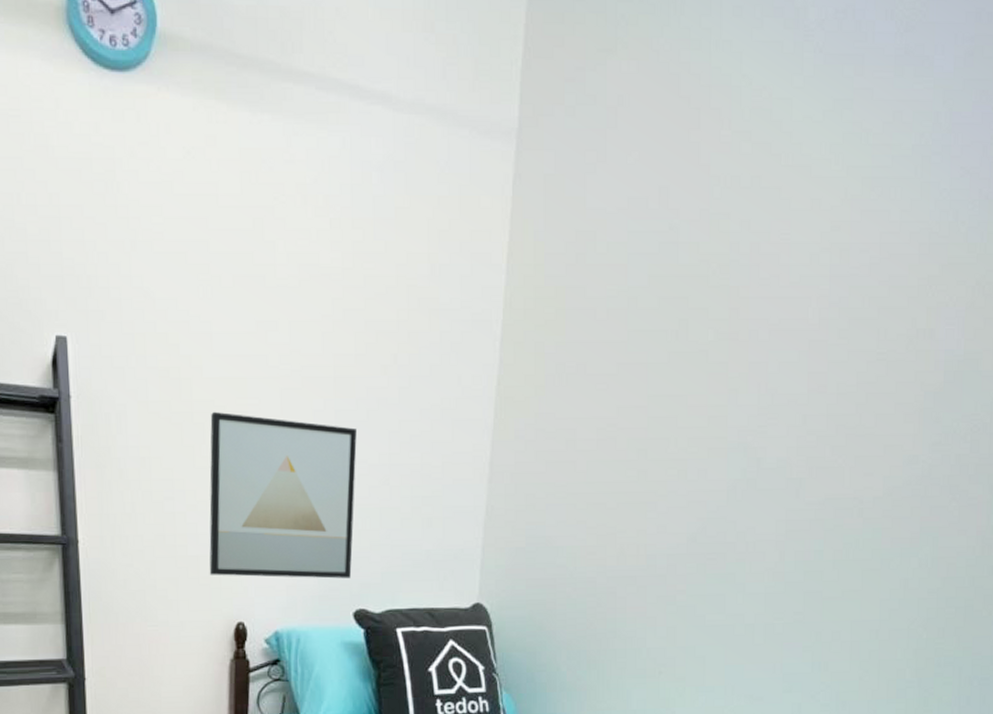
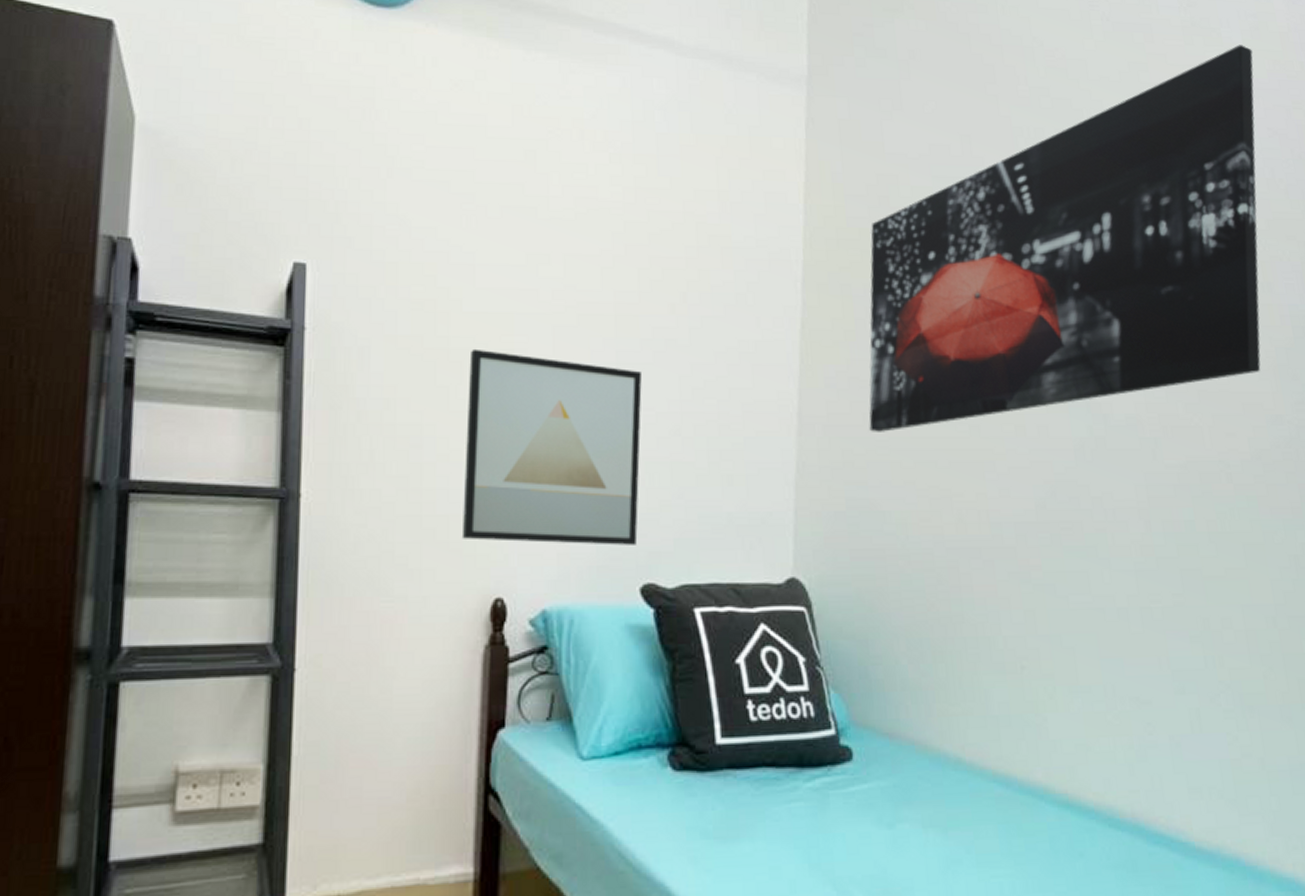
wall art: none [551,74,962,478] -> present [868,44,1261,432]

